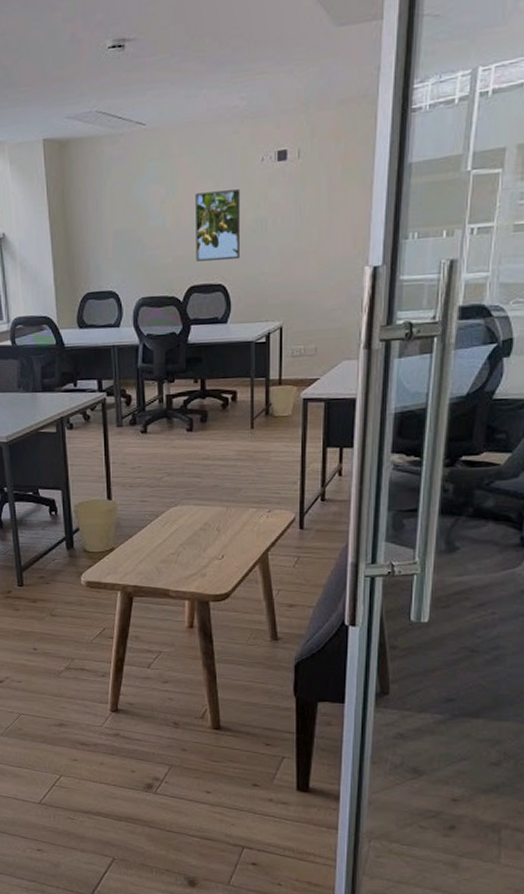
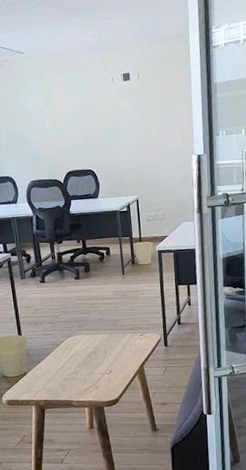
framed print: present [195,189,241,261] -> none [66,101,103,153]

